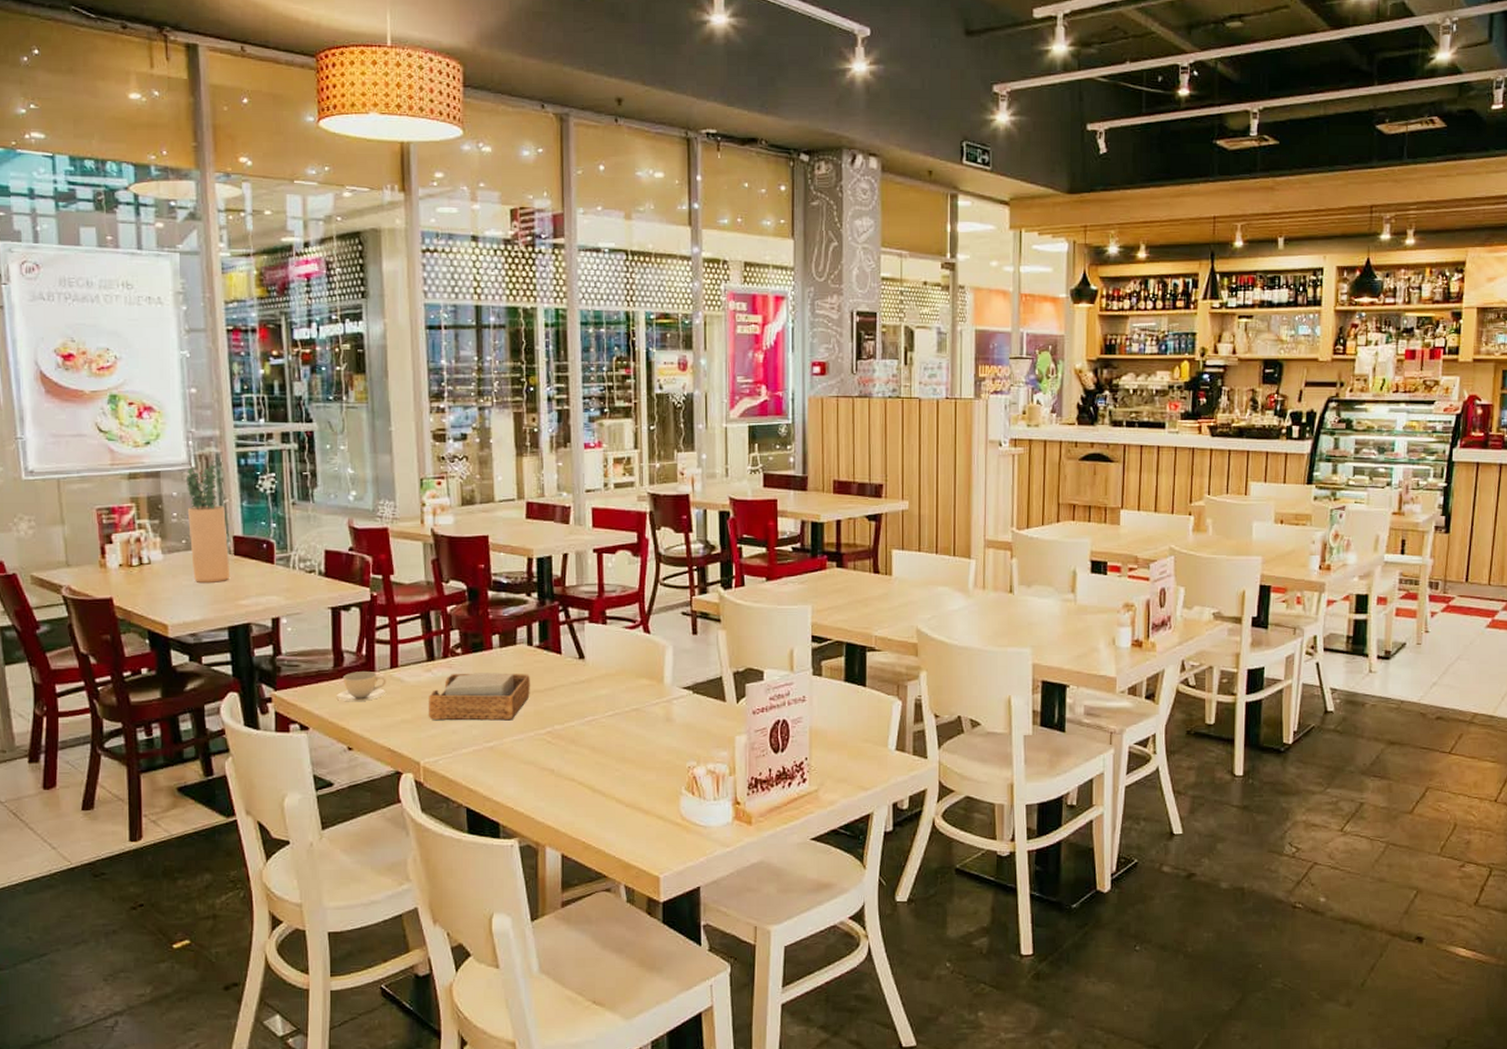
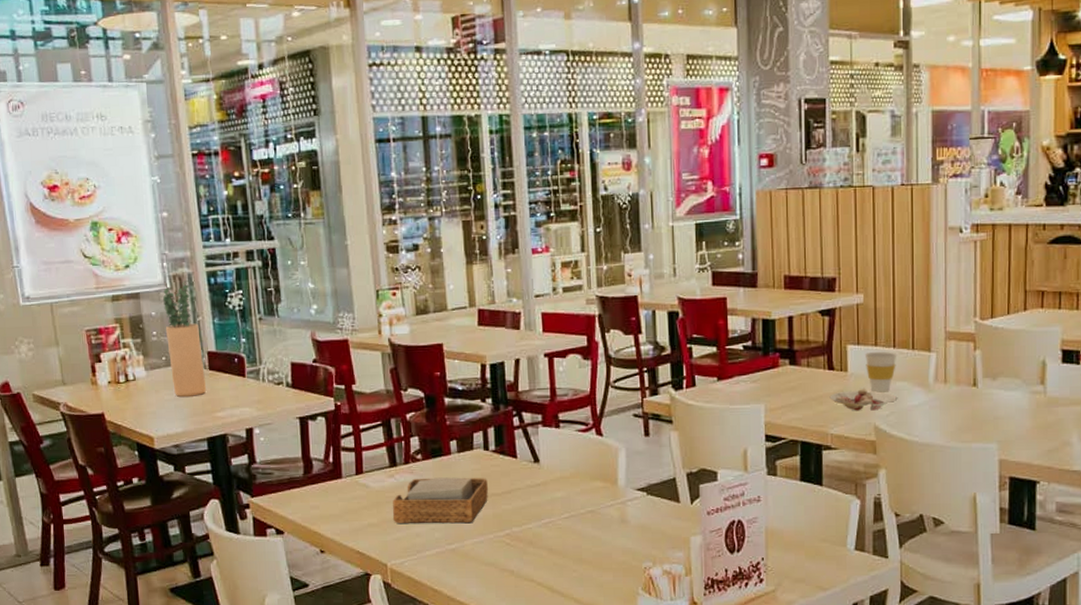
teacup: present [336,672,386,702] -> none [307,478,353,507]
dessert: none [874,592,939,614] -> present [829,388,898,411]
cup: none [909,558,939,598] -> present [866,352,897,394]

